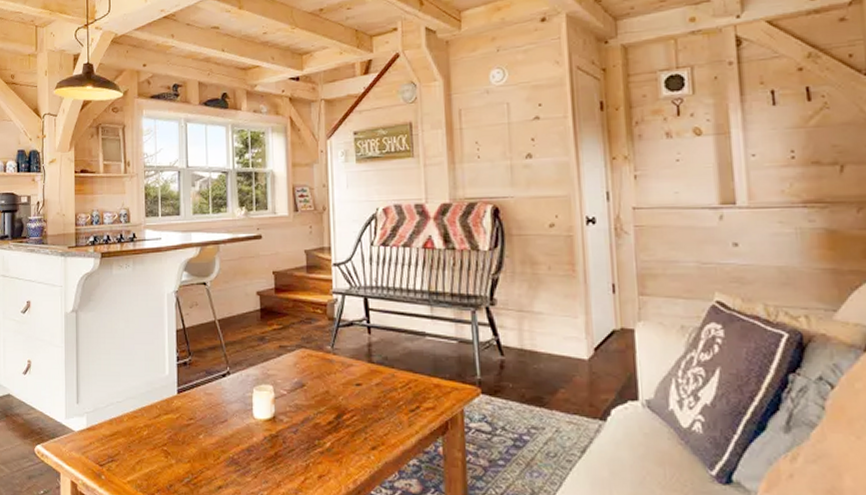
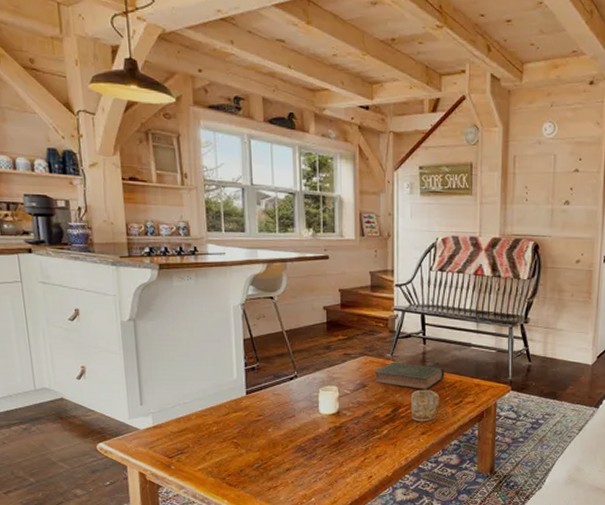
book: none [312,355,396,392] -> present [373,362,445,391]
mug: none [357,390,392,433] -> present [411,389,440,422]

